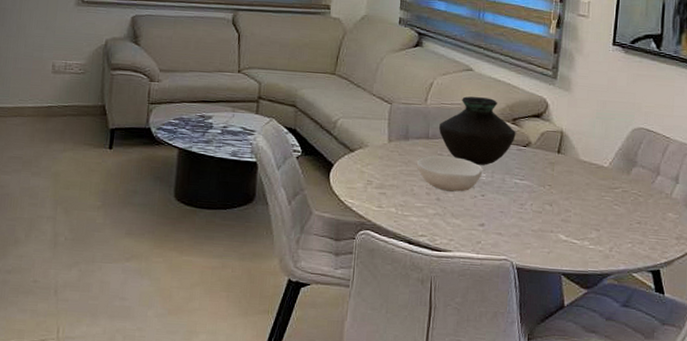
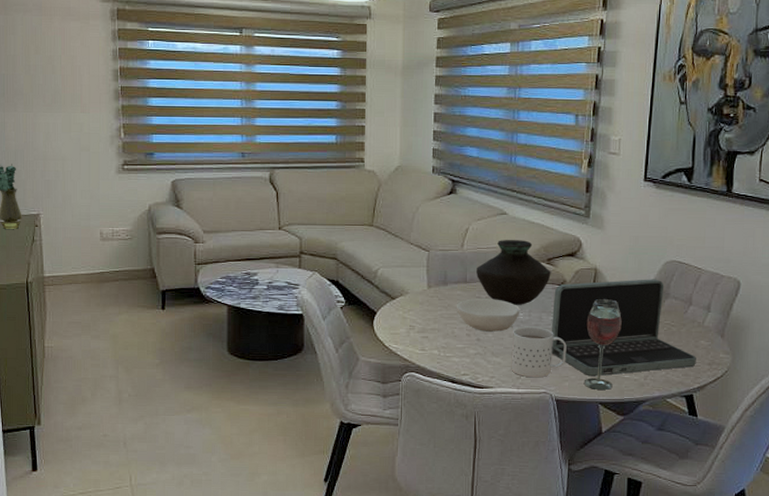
mug: none [471,188,530,244] -> present [511,326,567,378]
laptop: none [514,145,664,245] -> present [551,279,696,377]
wineglass: none [546,163,588,260] -> present [583,299,622,390]

